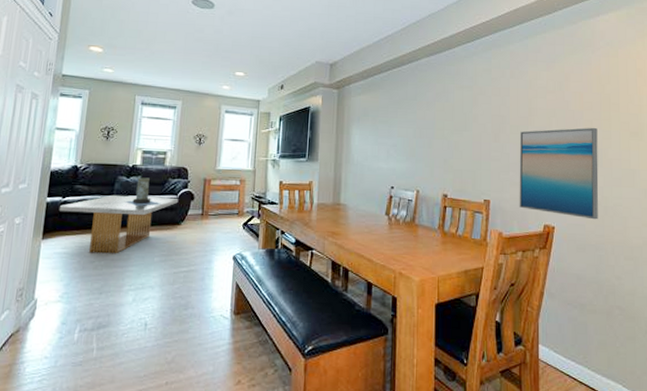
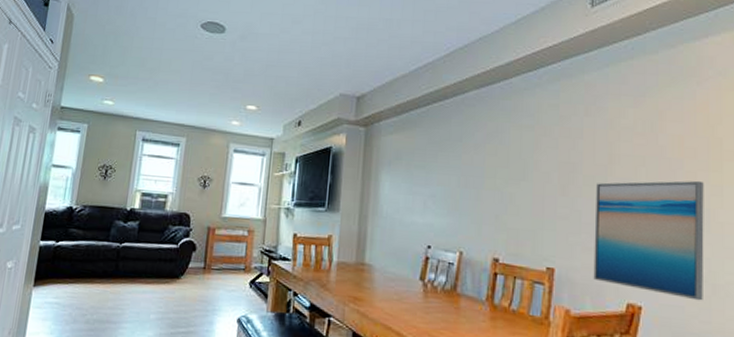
coffee table: present [58,194,179,254] -> none [51,240,179,308]
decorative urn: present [125,177,161,206] -> none [121,222,160,255]

